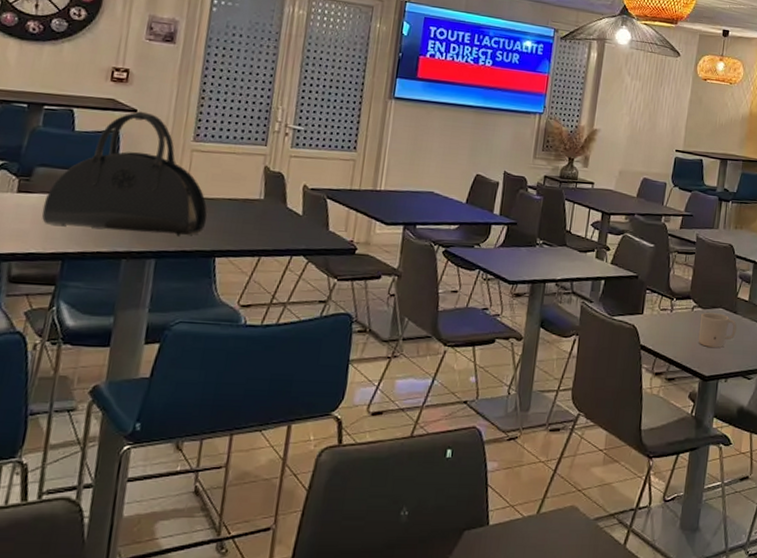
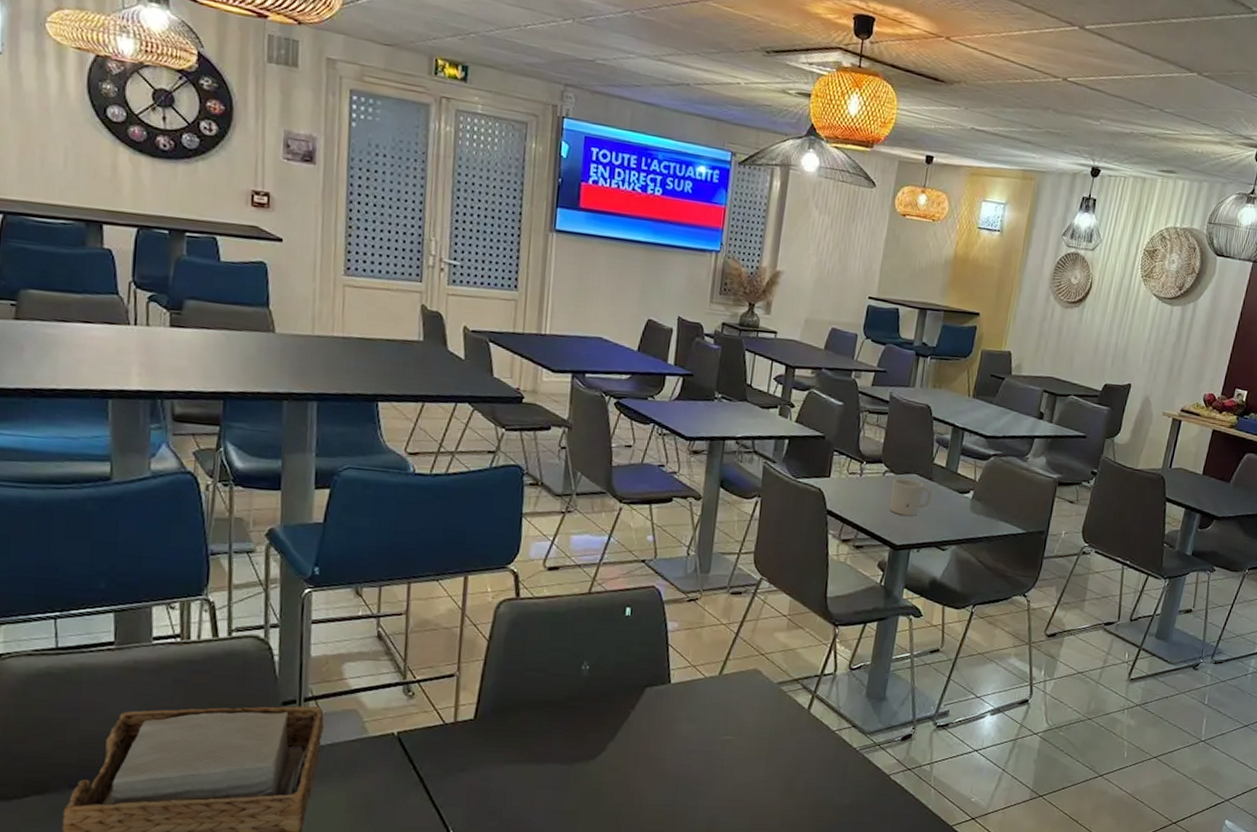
handbag: present [41,111,207,235] -> none [197,240,366,377]

